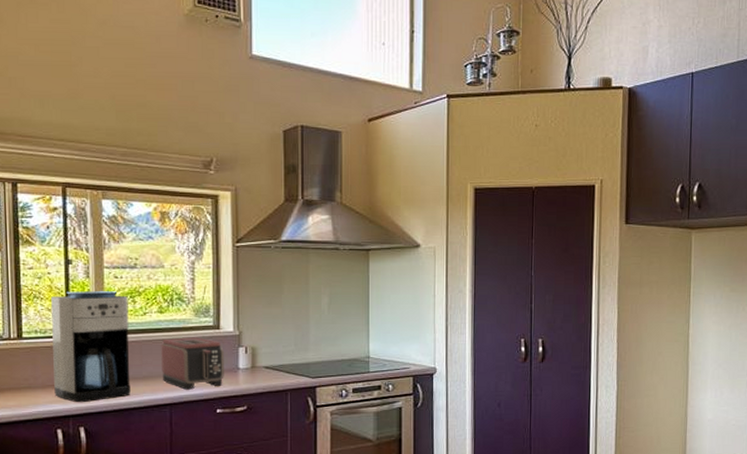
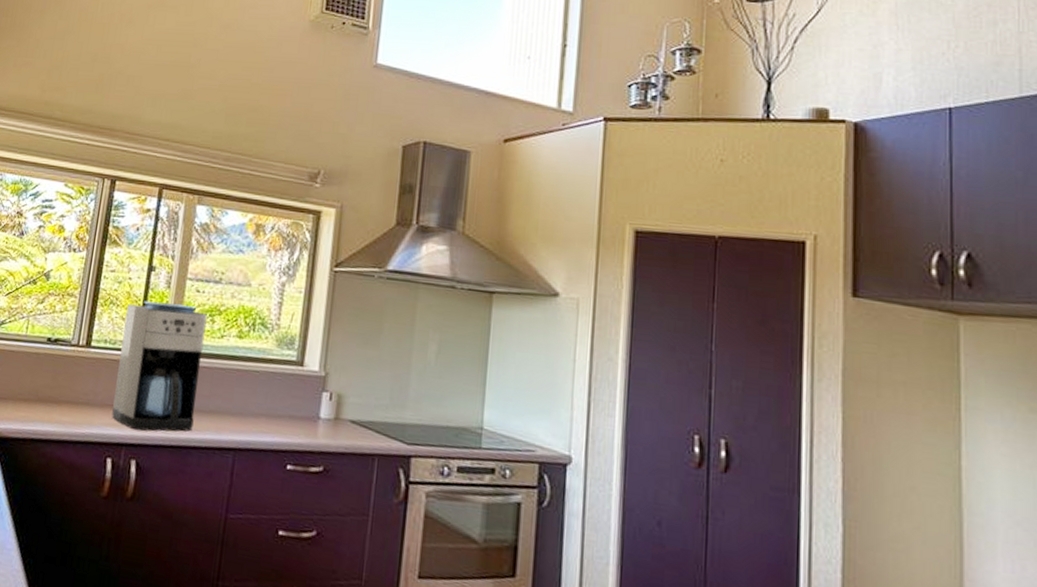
toaster: present [161,337,224,390] -> none [231,369,305,436]

